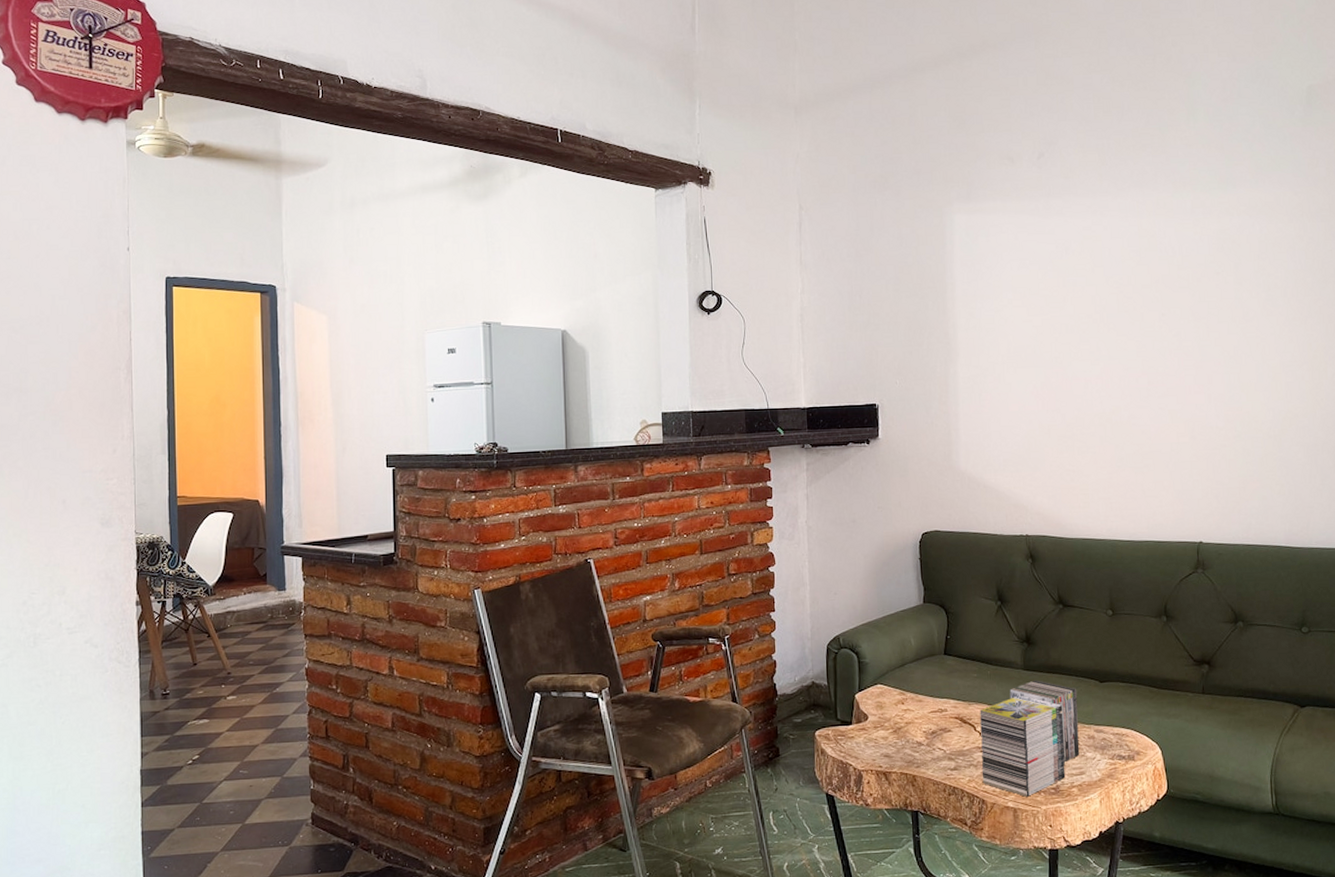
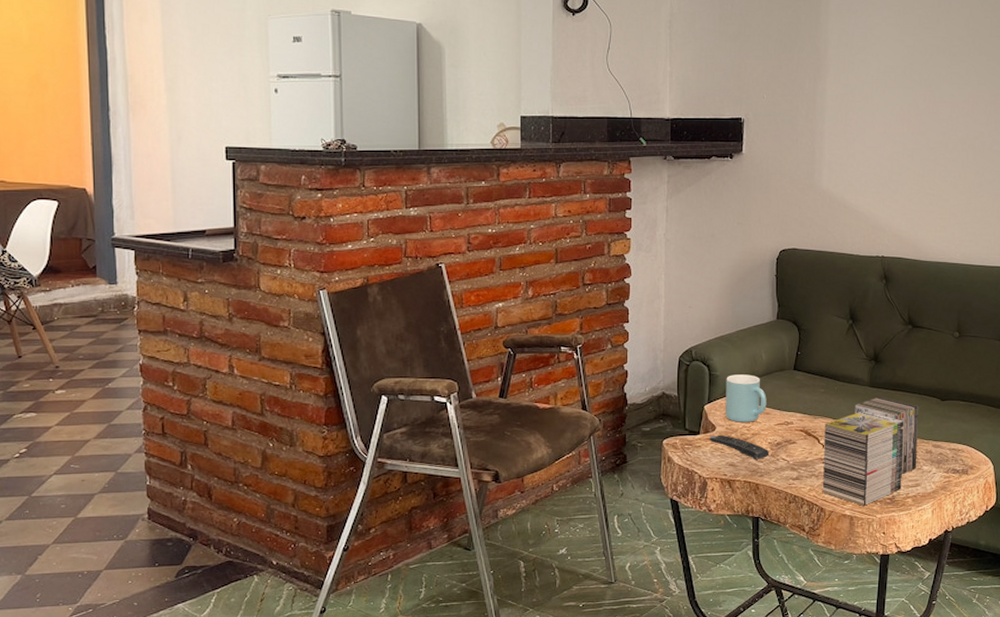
remote control: none [862,724,925,751] -> present [709,434,770,460]
mug: none [875,661,919,711] -> present [726,374,767,423]

